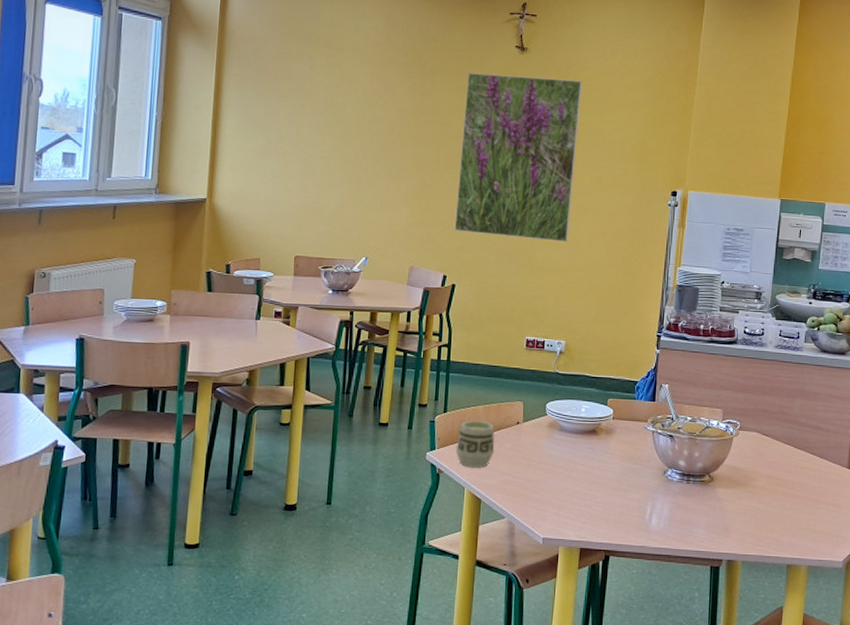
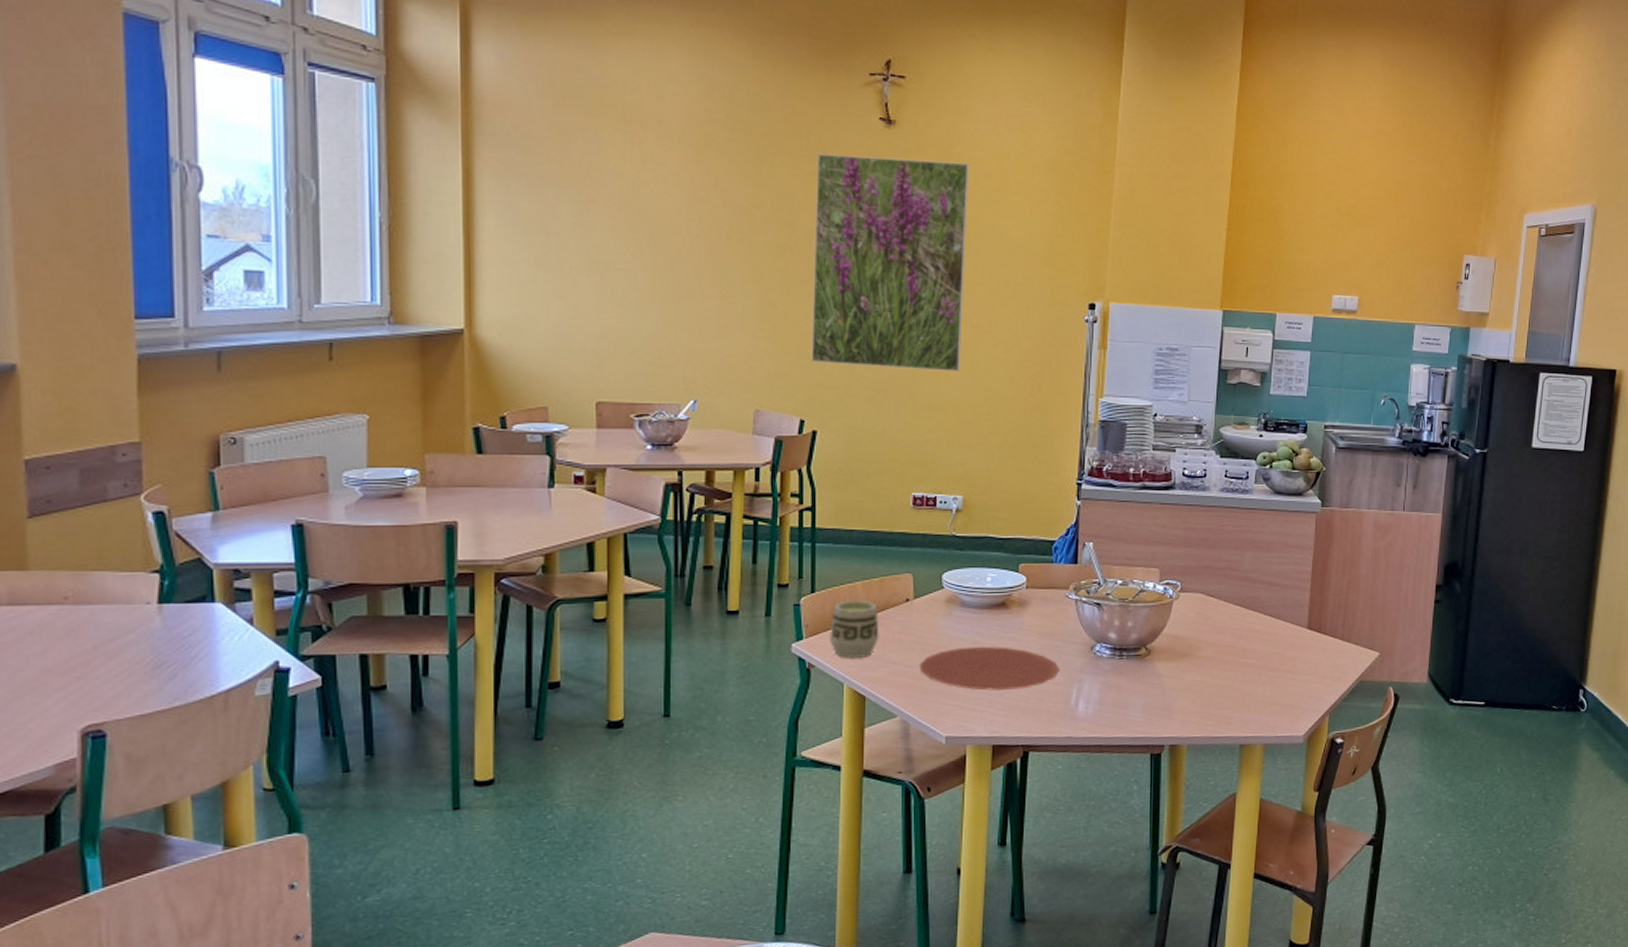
plate: none [524,464,637,503] -> present [919,646,1060,691]

